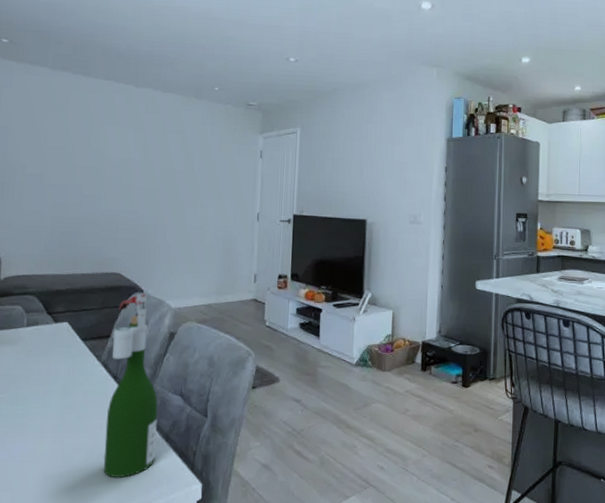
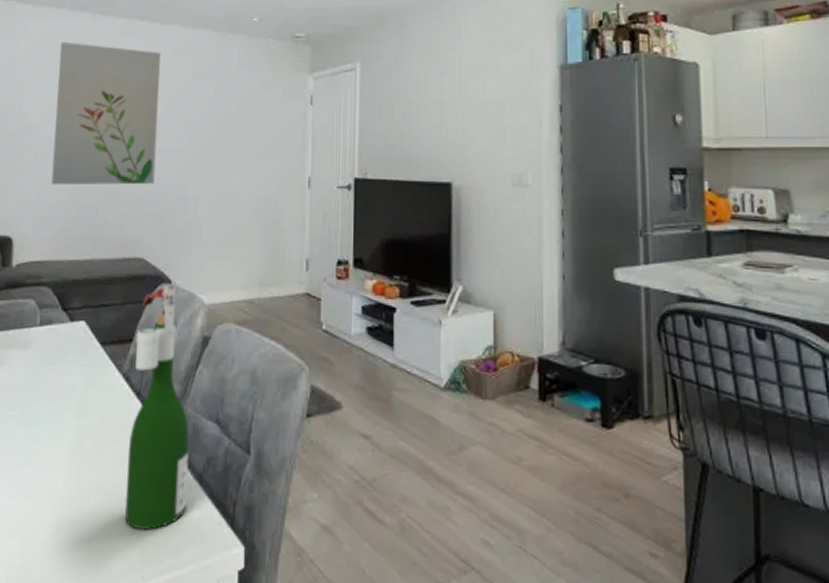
wall art: none [36,95,135,215] -> present [51,41,161,186]

